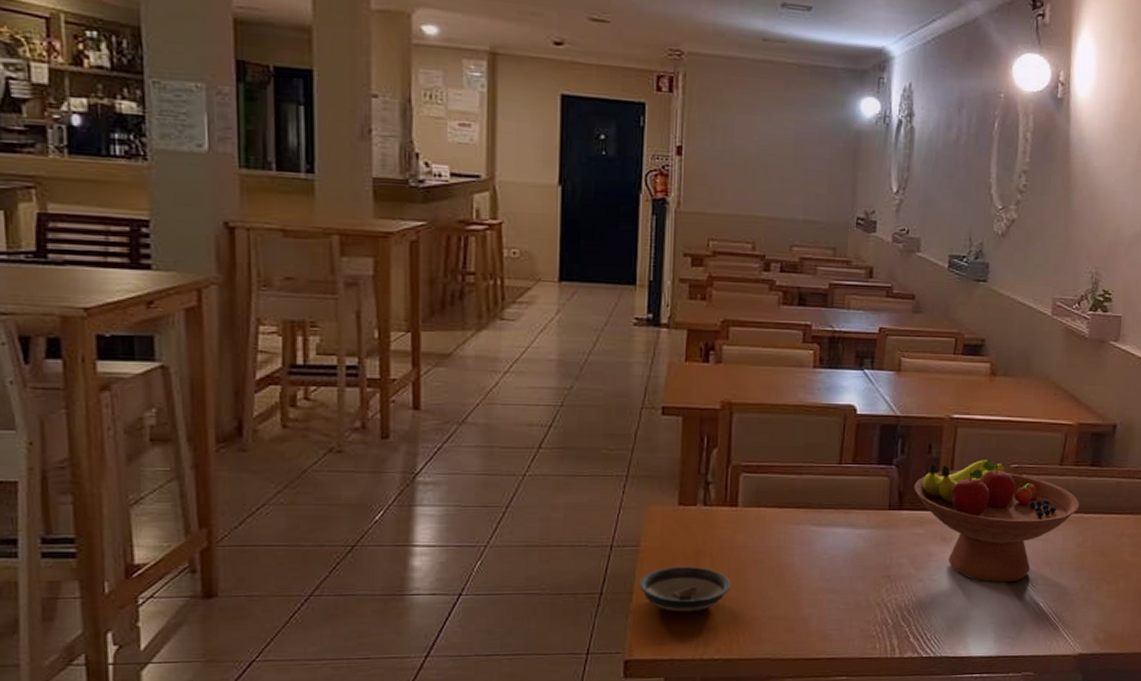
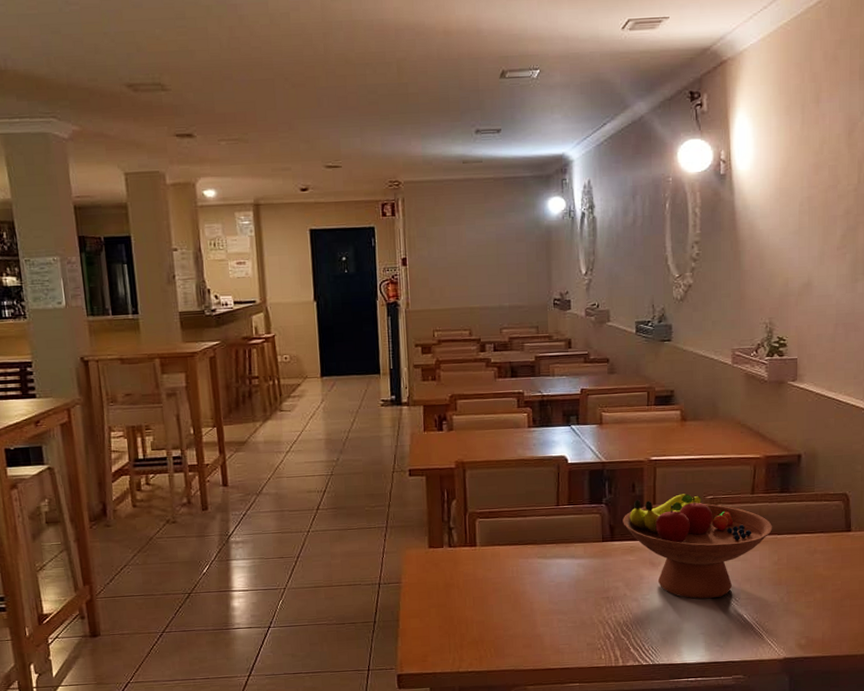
saucer: present [638,566,732,613] -> none [403,596,477,635]

